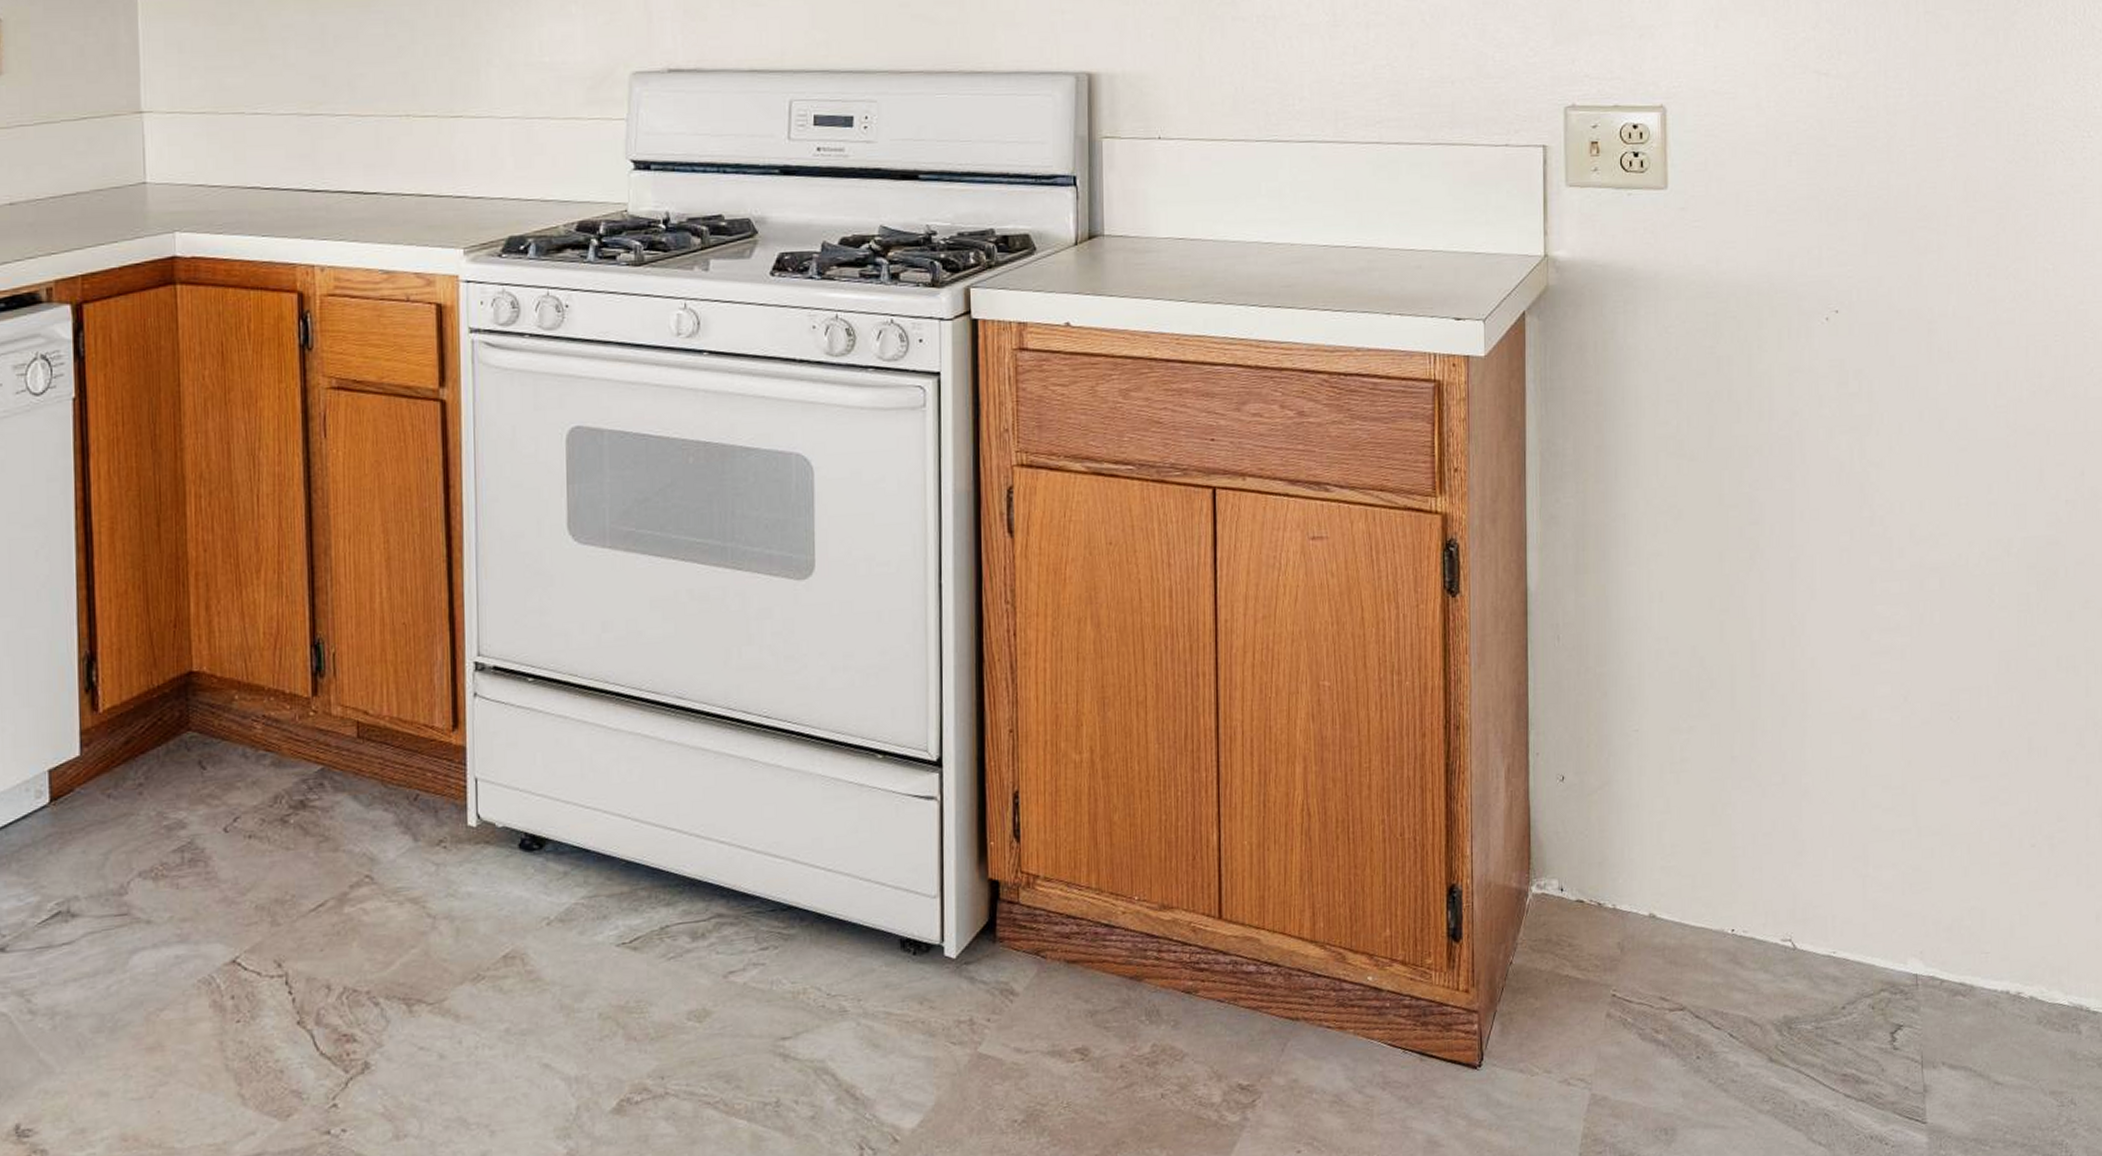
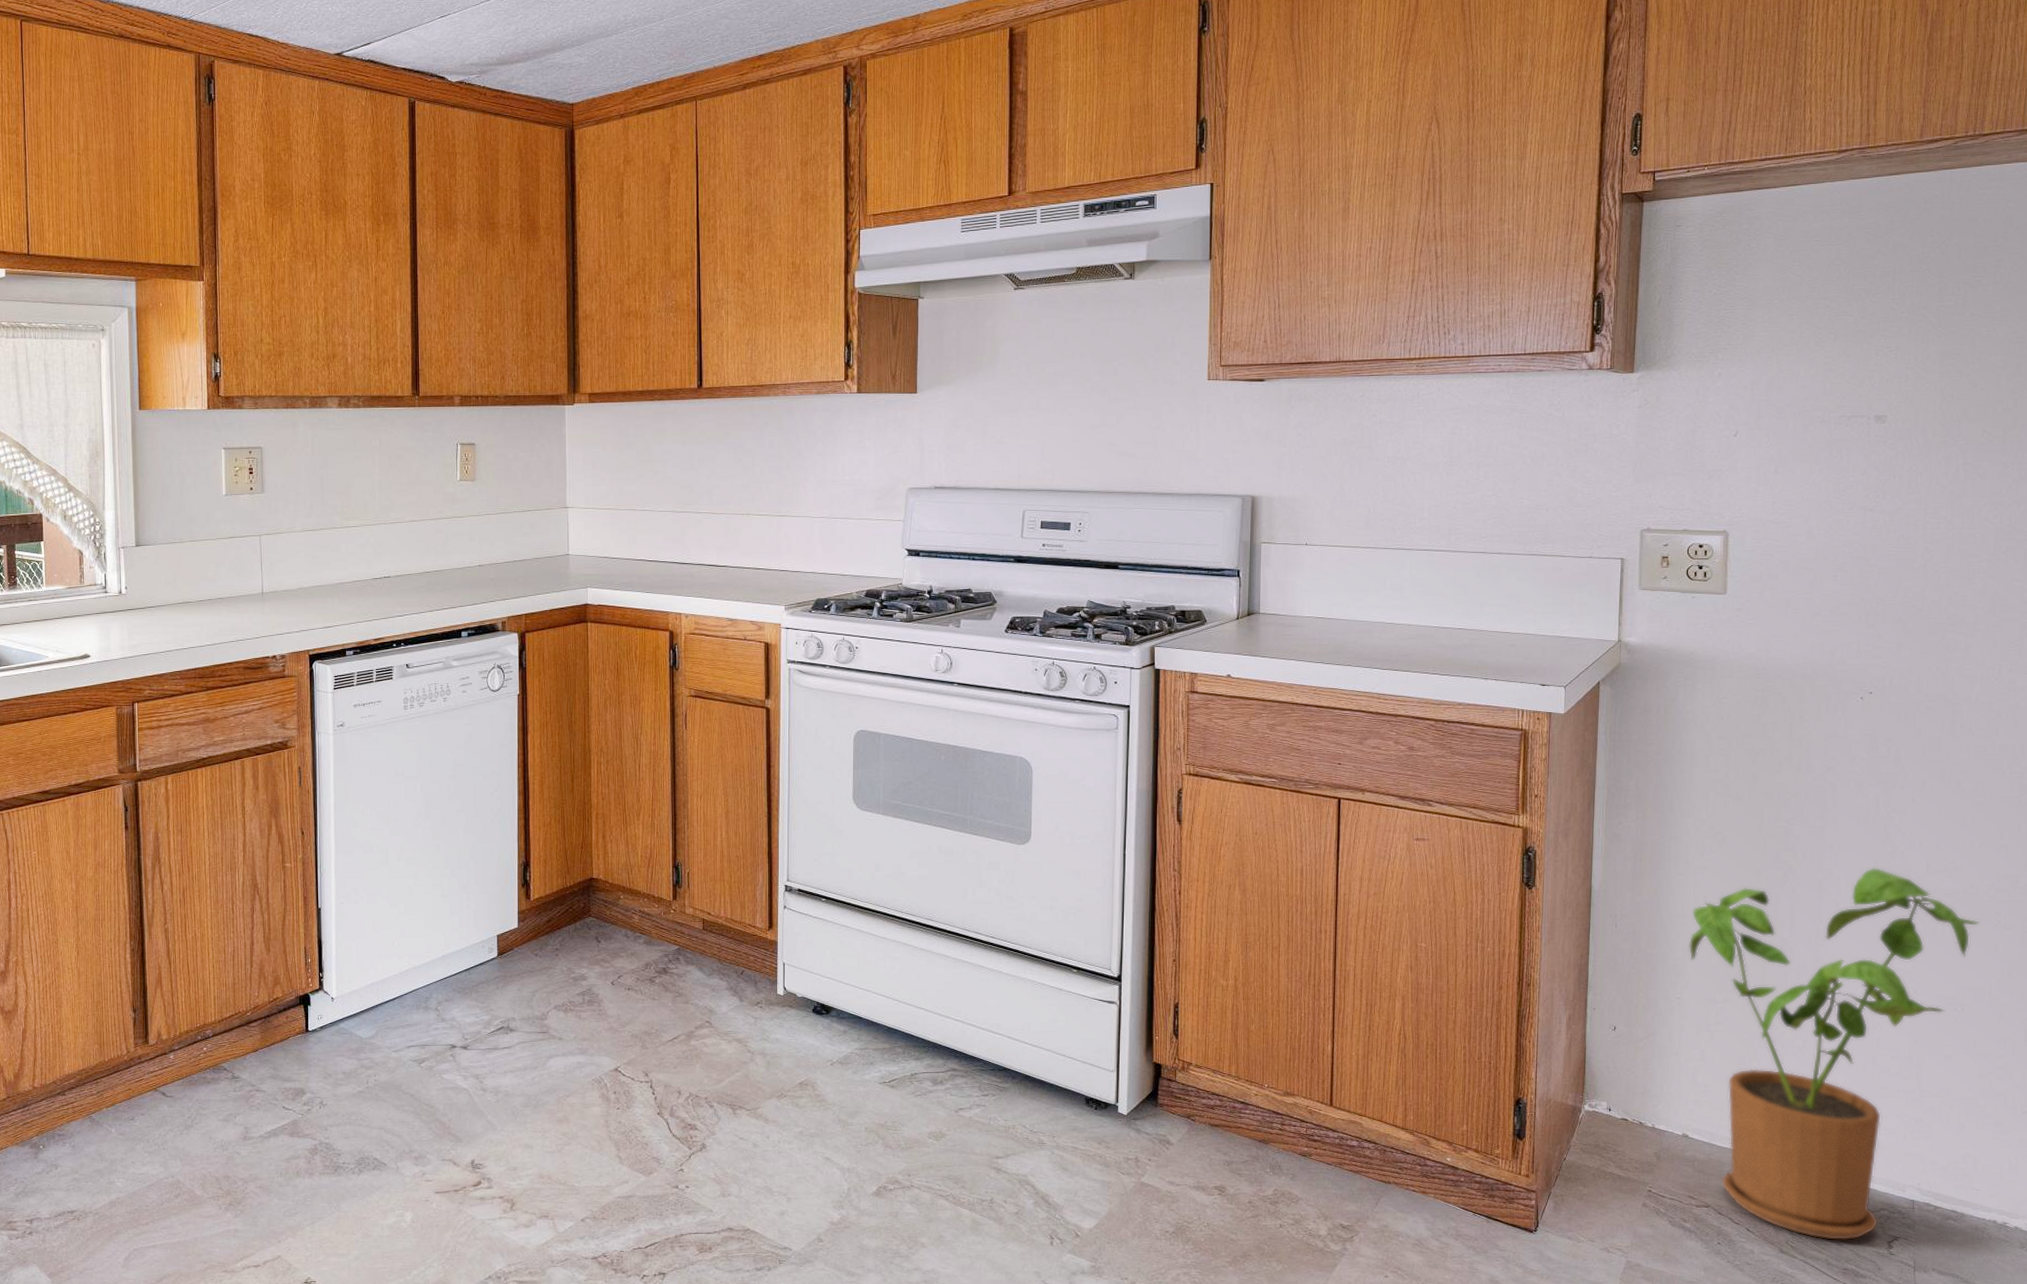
house plant: none [1644,538,1971,1039] -> present [1688,867,1979,1241]

